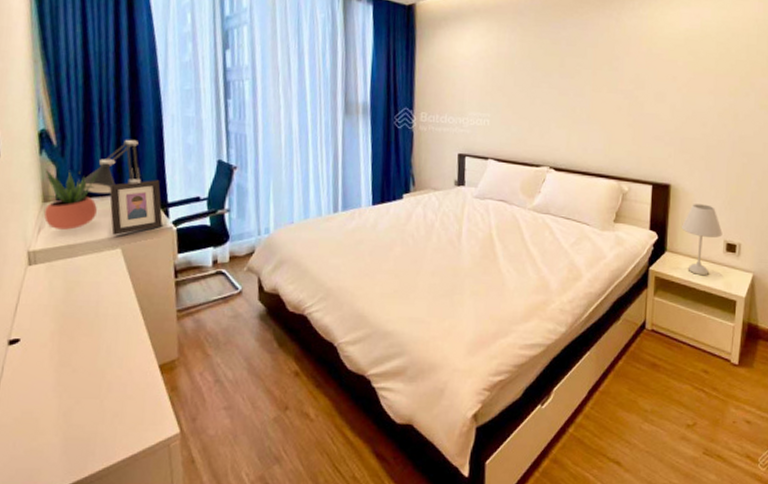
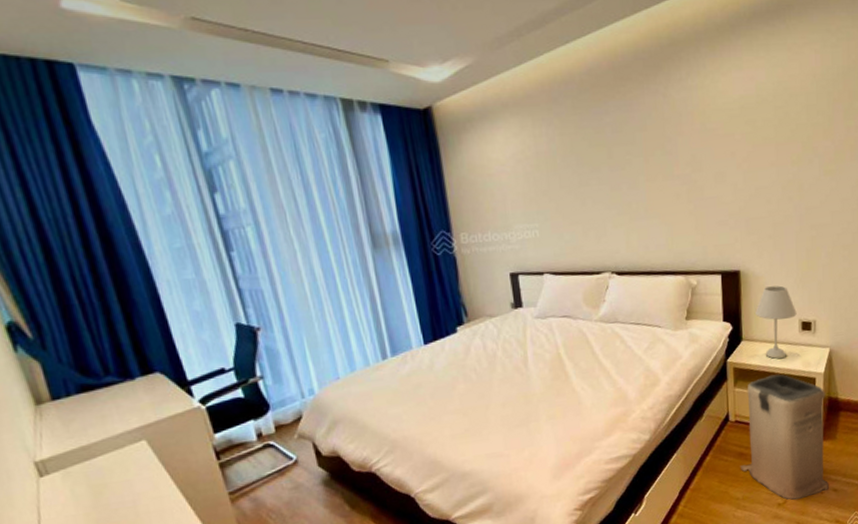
potted plant: present [40,168,99,230] -> none [26,359,106,433]
desk lamp: present [78,139,141,194] -> none [73,315,150,385]
picture frame: present [109,180,163,235] -> none [112,357,188,427]
laundry basket: none [652,290,745,424] -> present [741,374,829,500]

